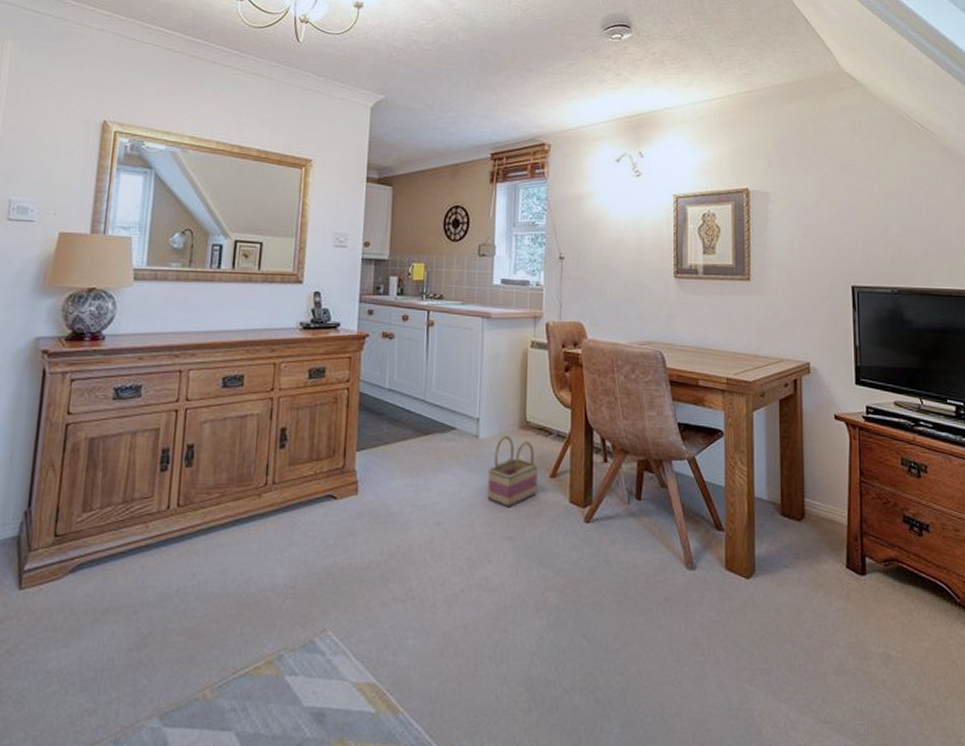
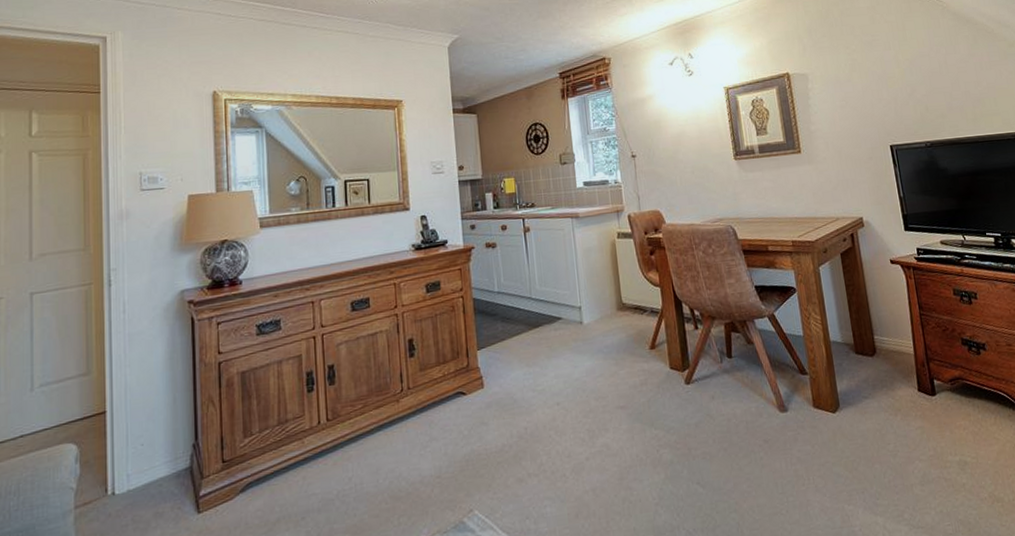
basket: present [487,436,538,508] -> none [595,318,641,381]

